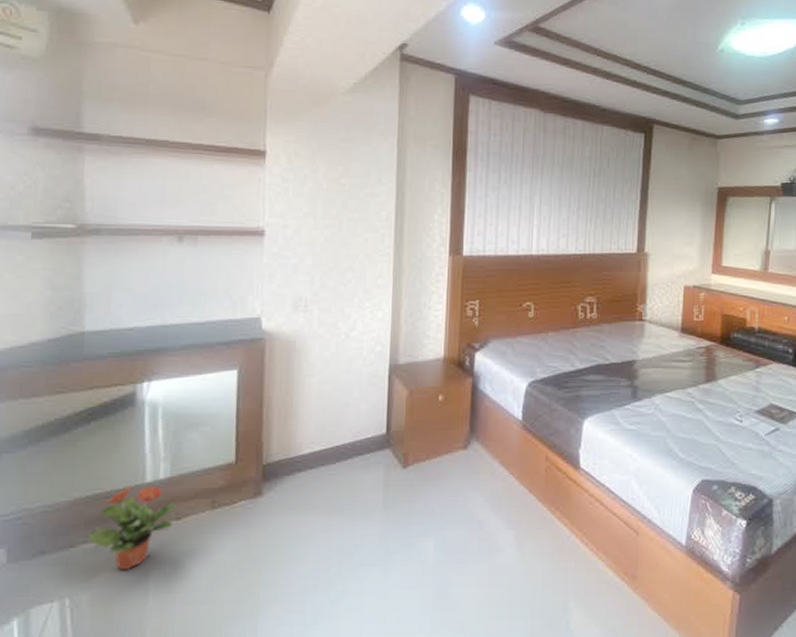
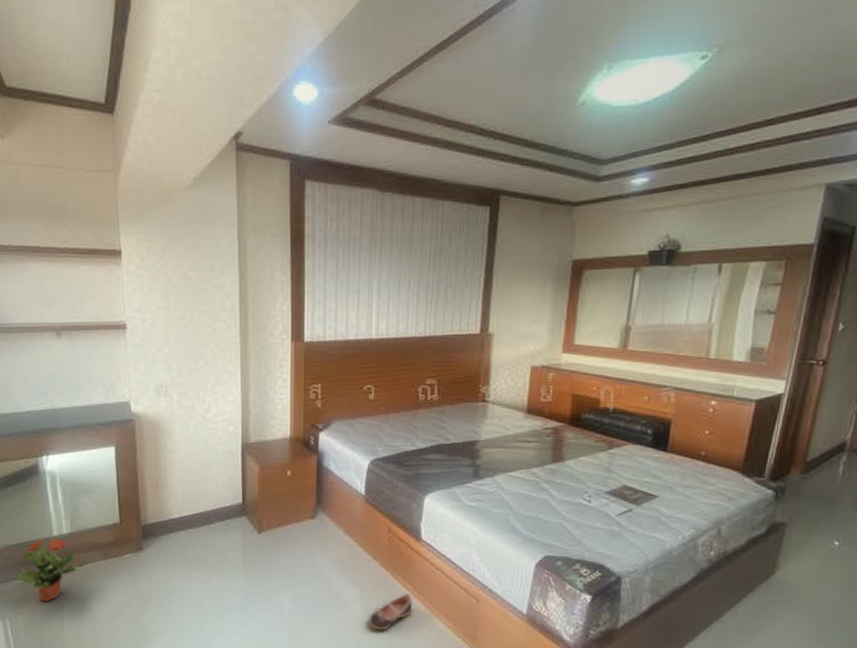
shoe: none [523,529,570,576] -> present [369,593,412,631]

